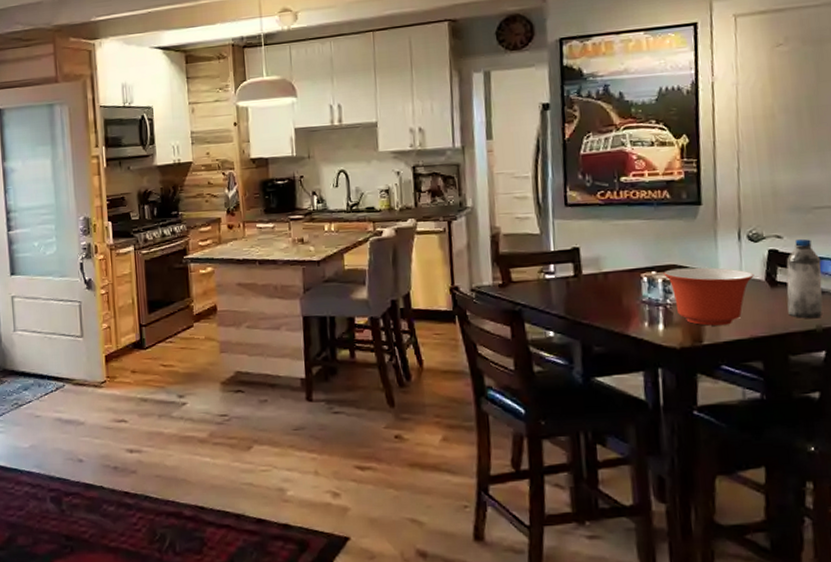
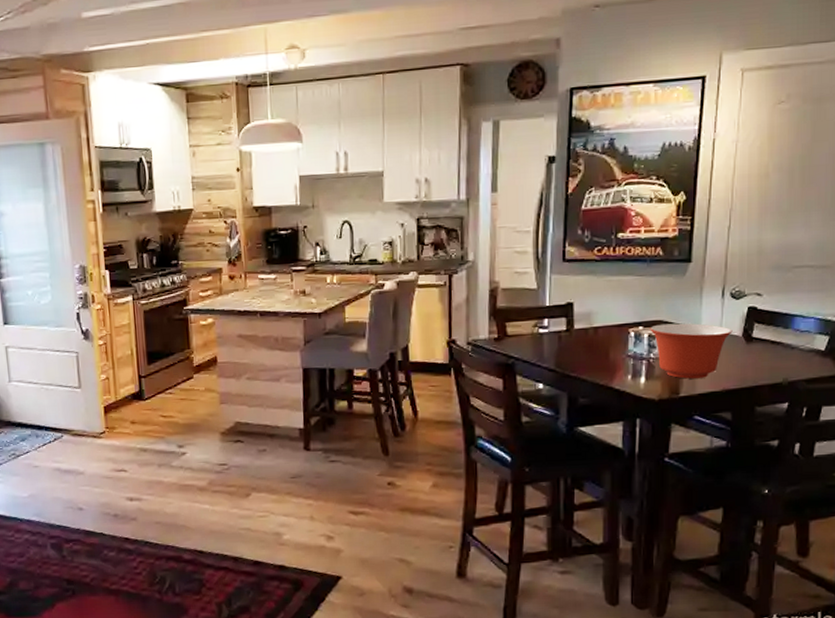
water bottle: present [786,238,823,319] -> none [759,296,795,373]

